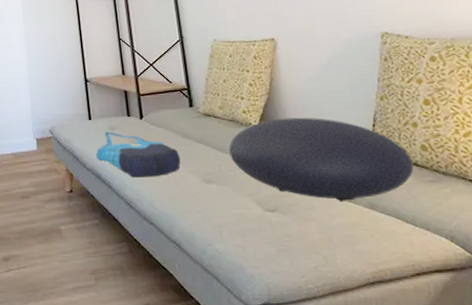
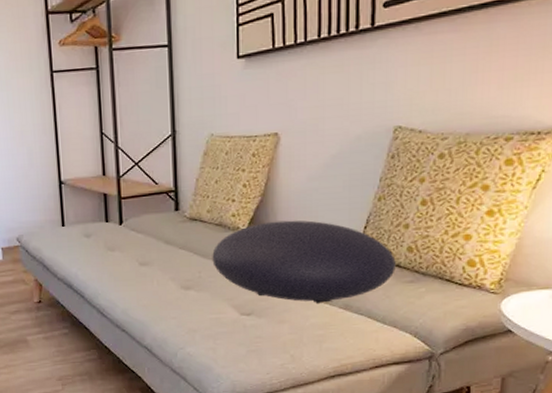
tote bag: present [96,131,181,178] -> none [69,239,160,286]

